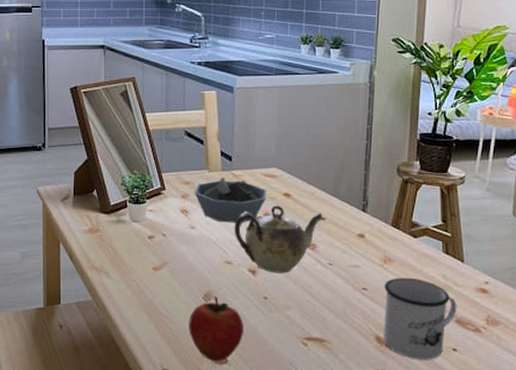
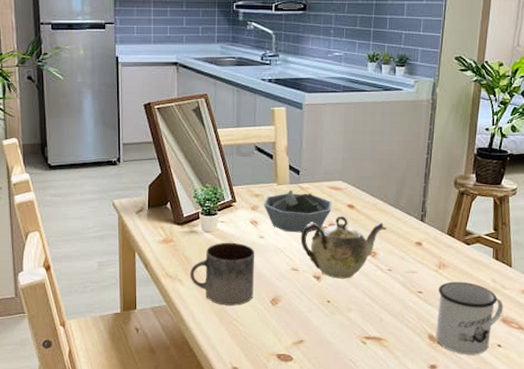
mug: none [117,232,186,301] -> present [189,242,255,306]
apple: present [189,296,243,361] -> none [257,301,308,359]

